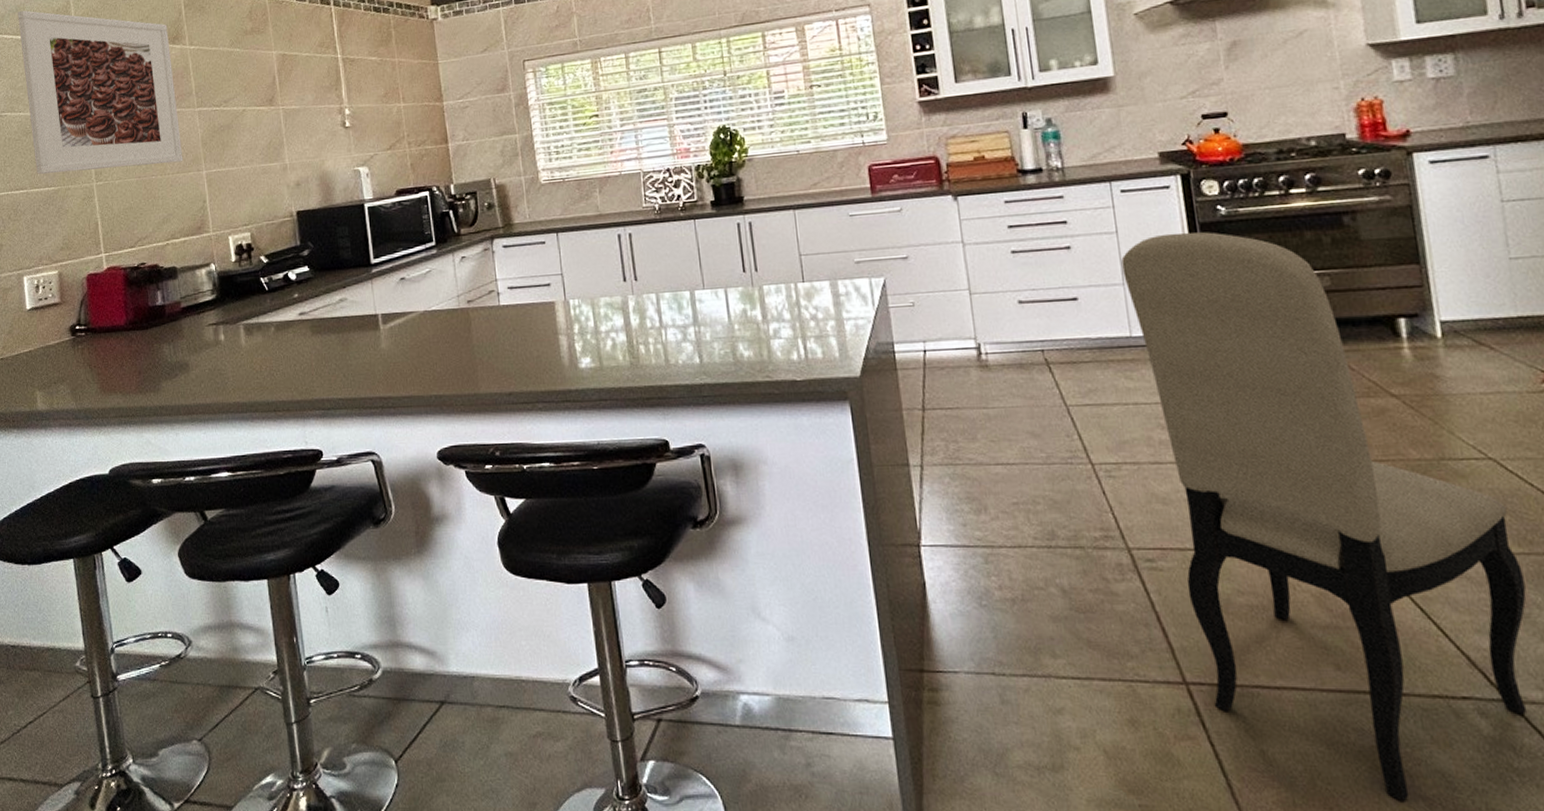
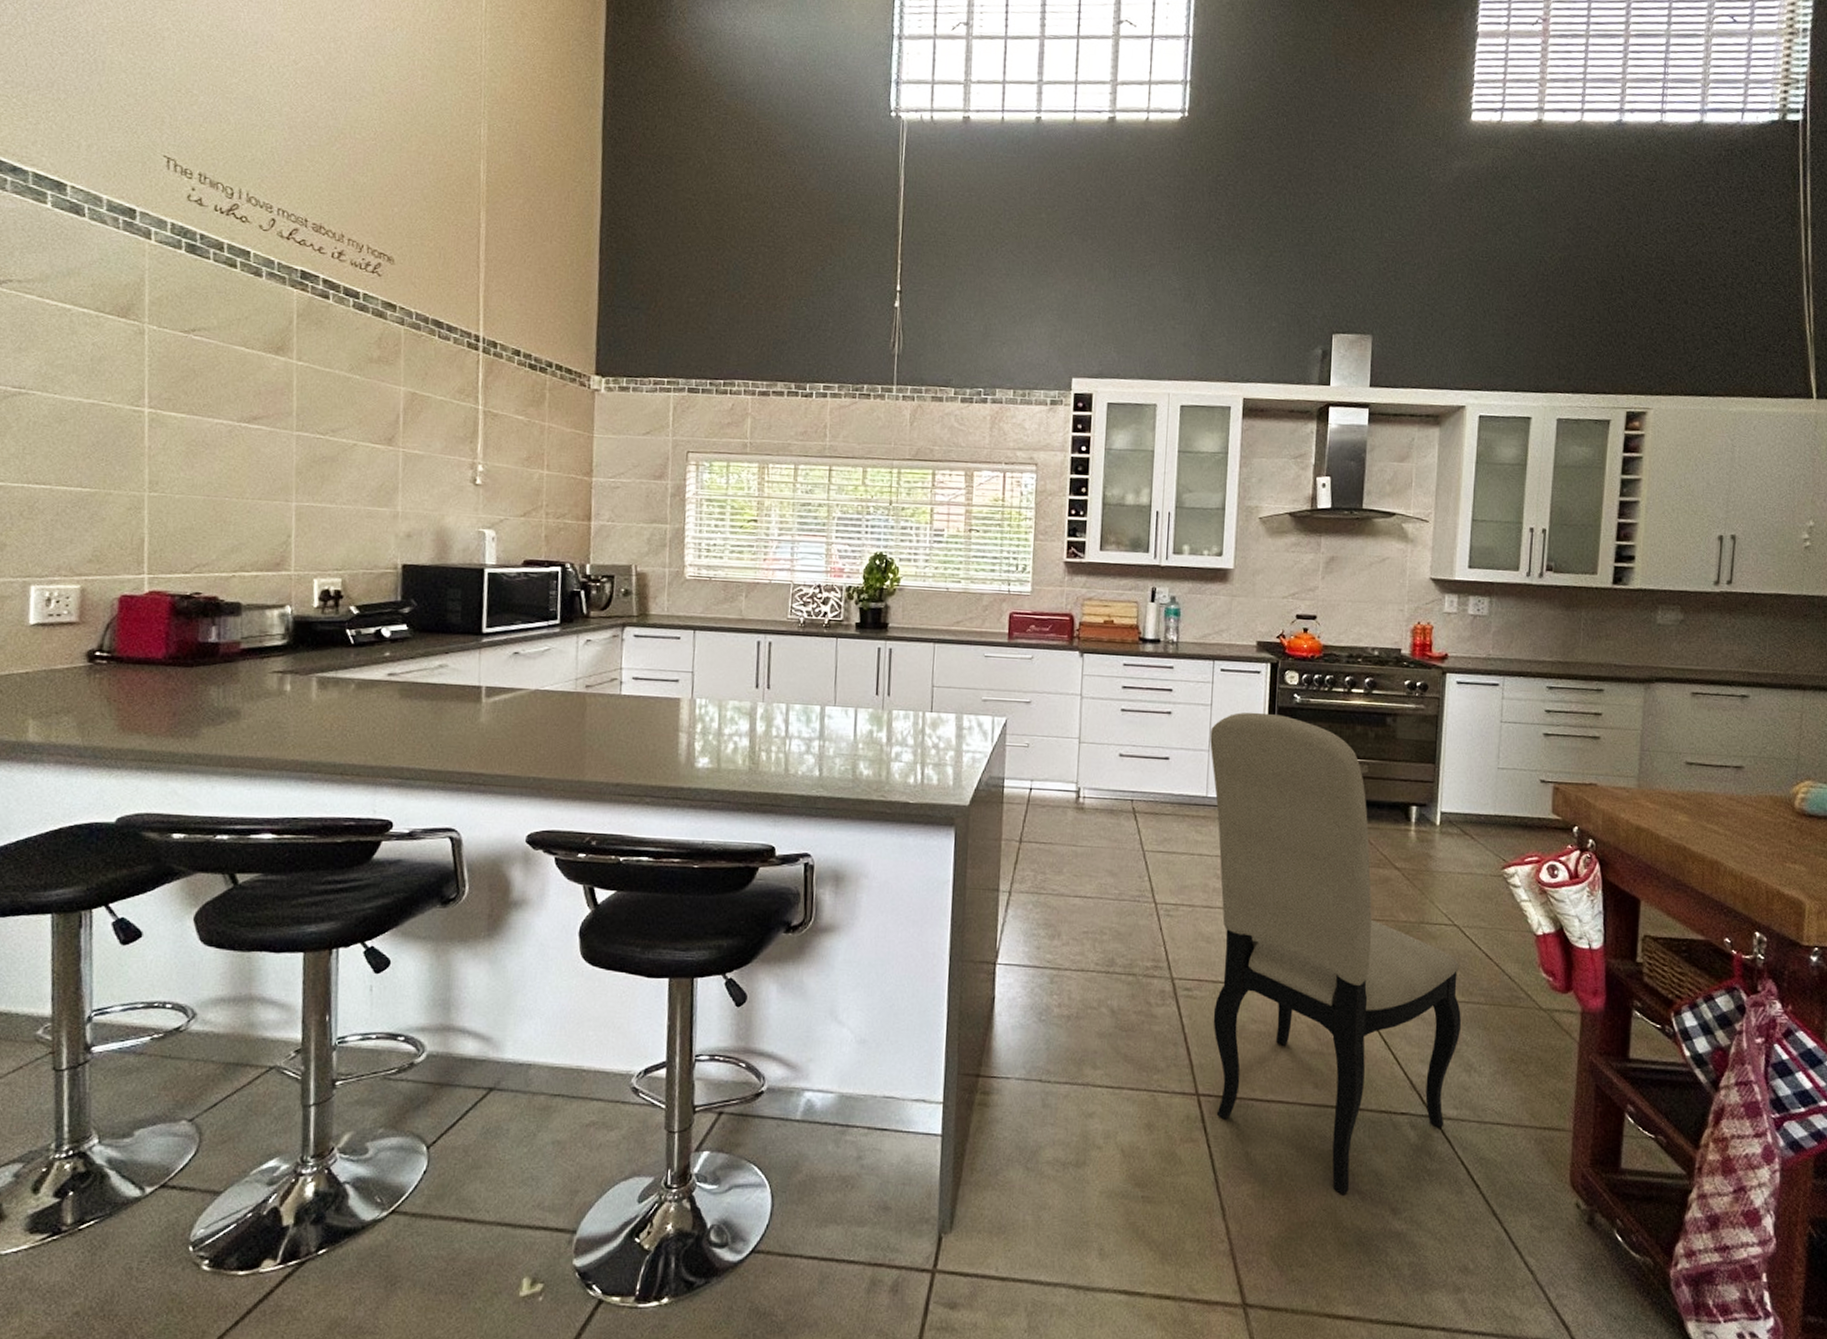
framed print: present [18,10,183,174] -> none [67,275,272,488]

